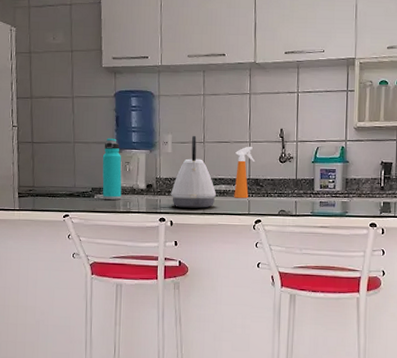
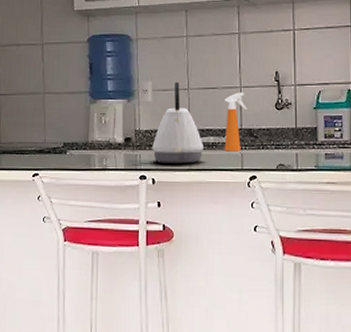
water bottle: present [102,138,122,200] -> none [75,87,97,156]

